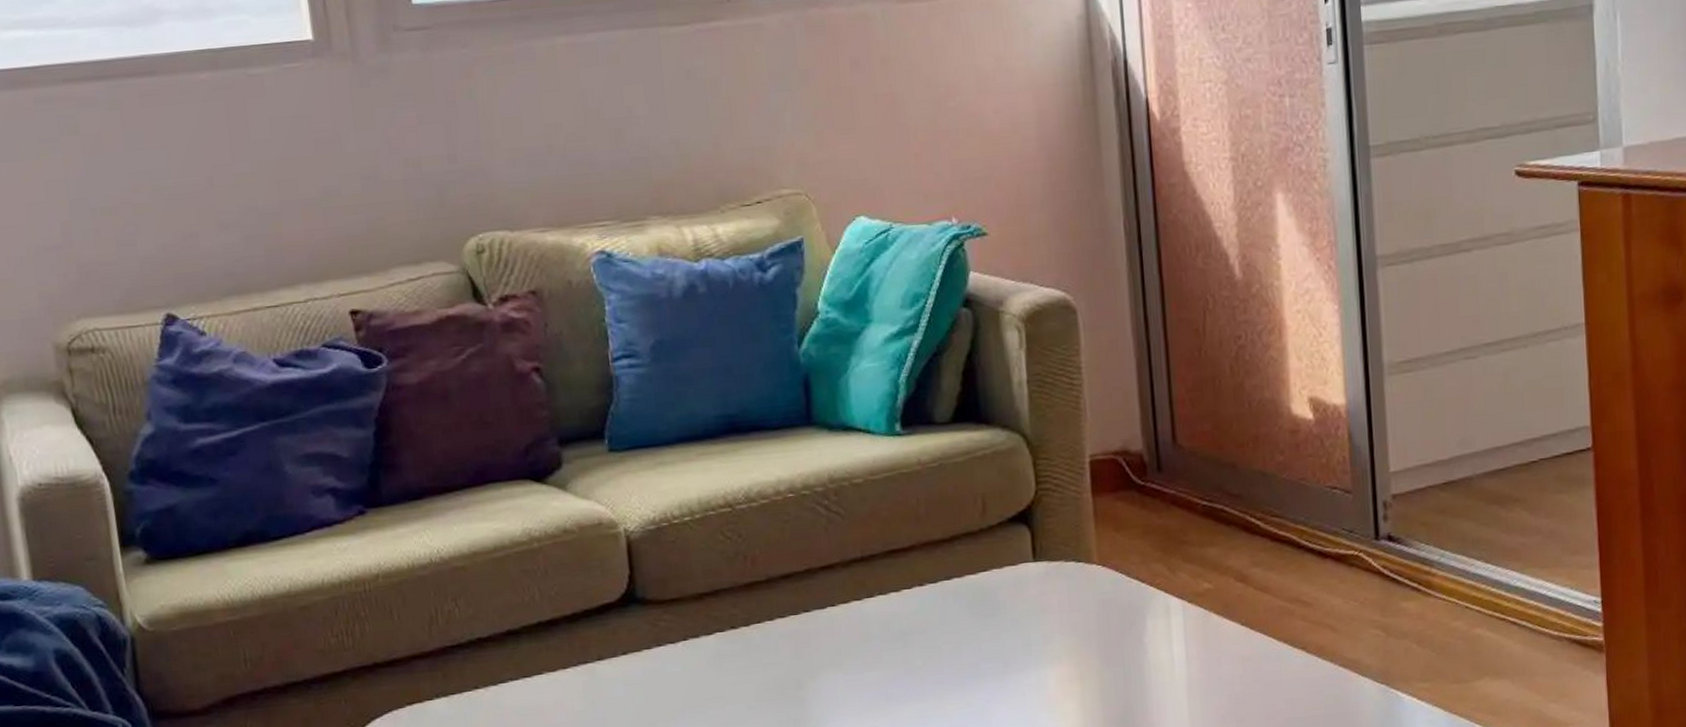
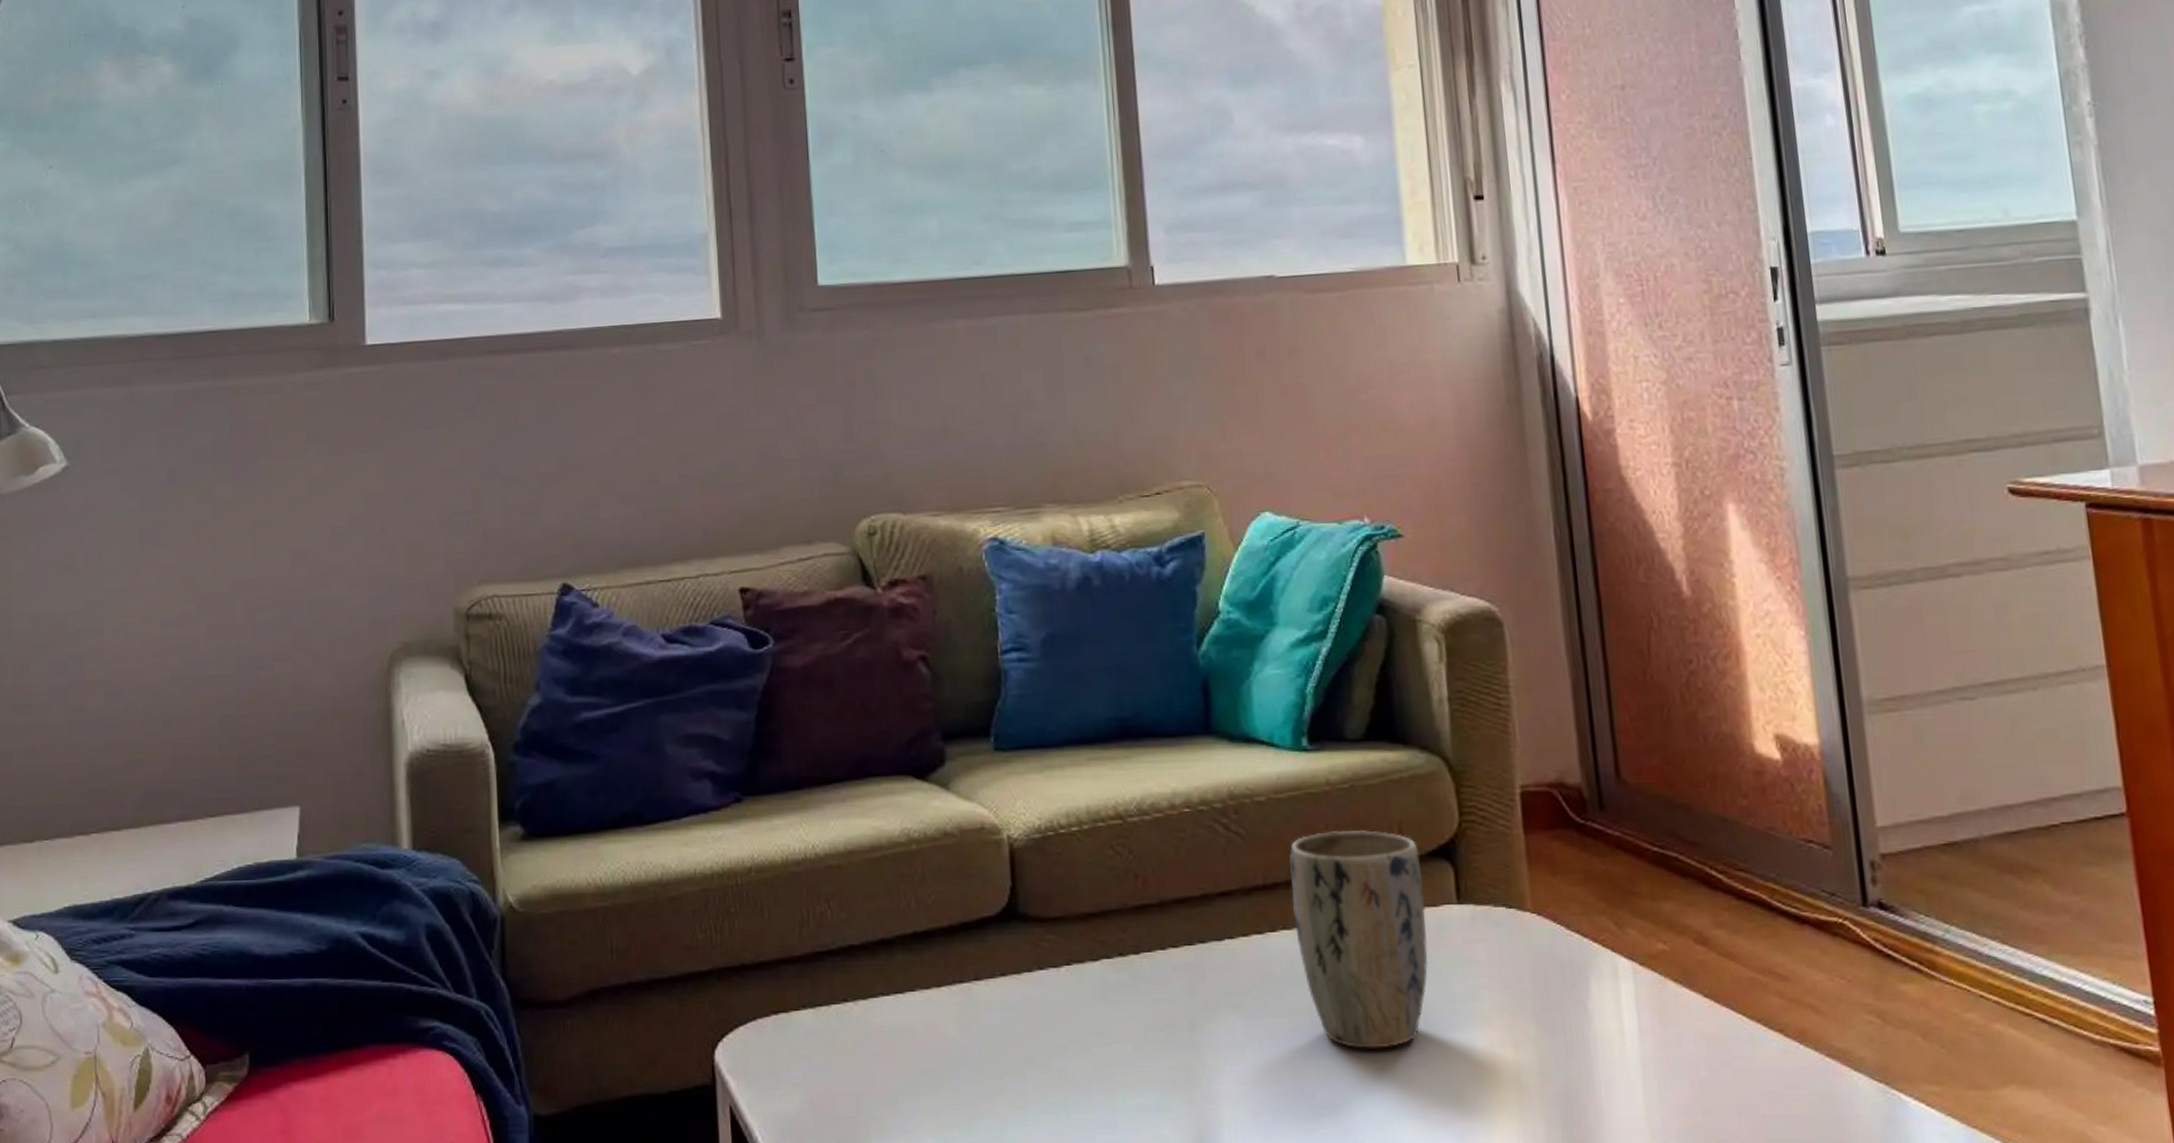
plant pot: none [884,502,1008,693] -> present [1289,829,1429,1049]

